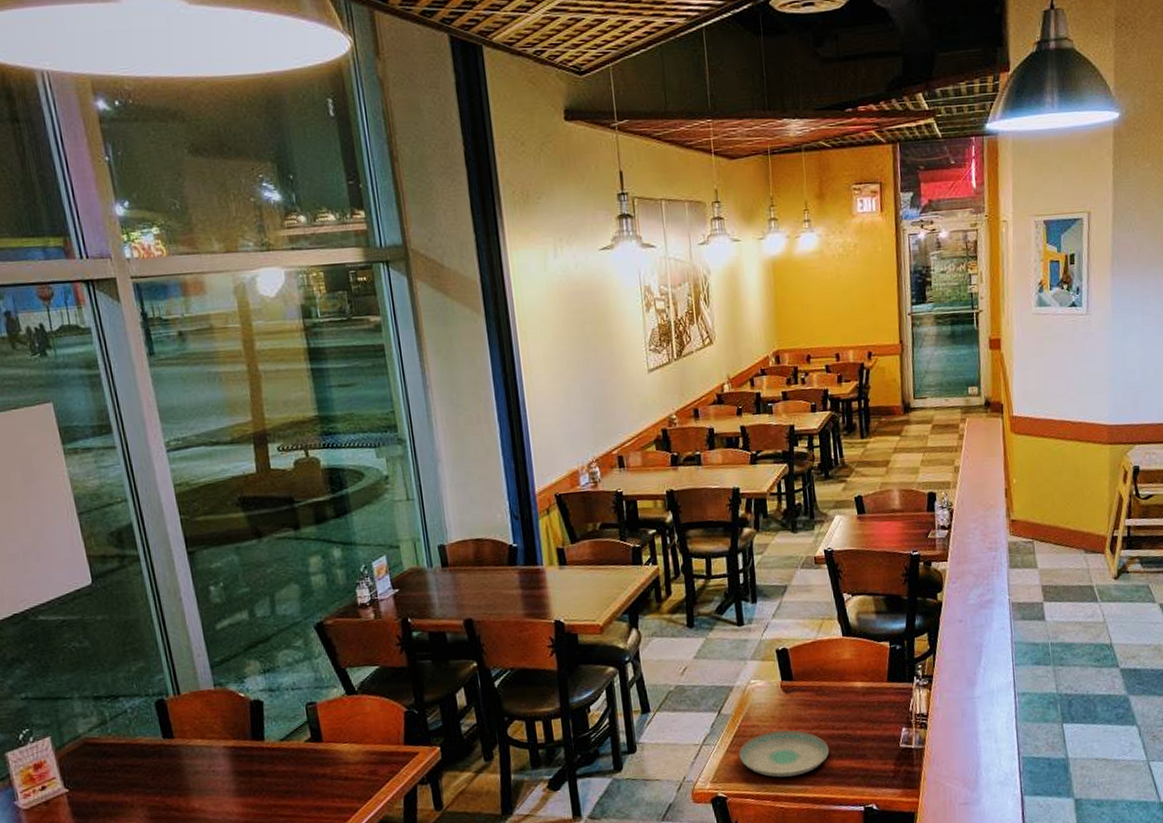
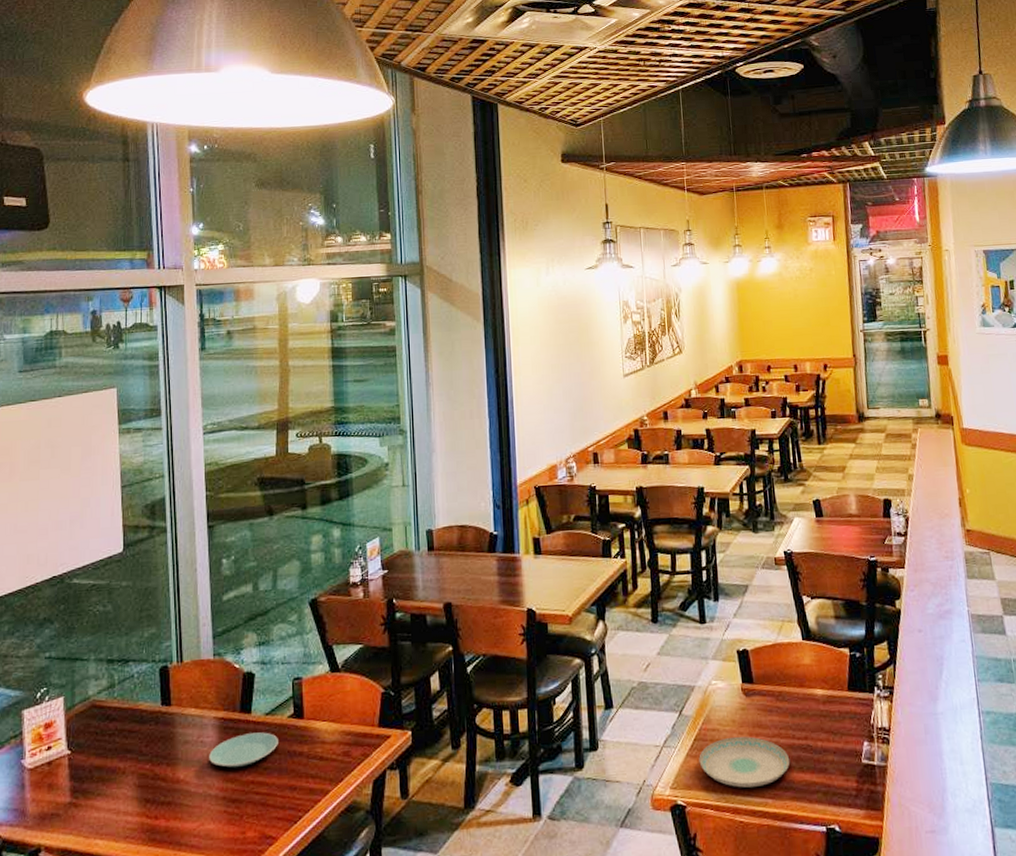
plate: none [223,757,298,794] -> present [209,732,278,768]

